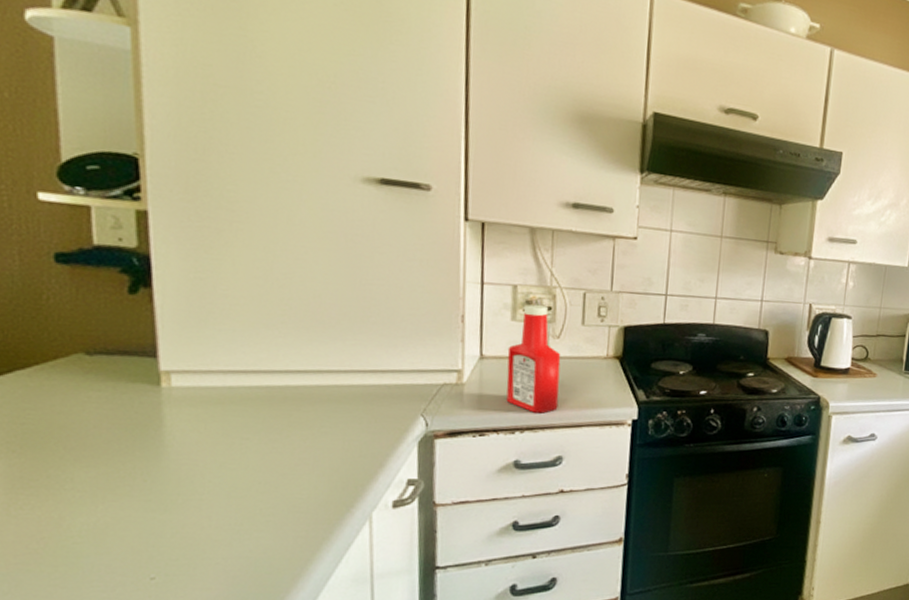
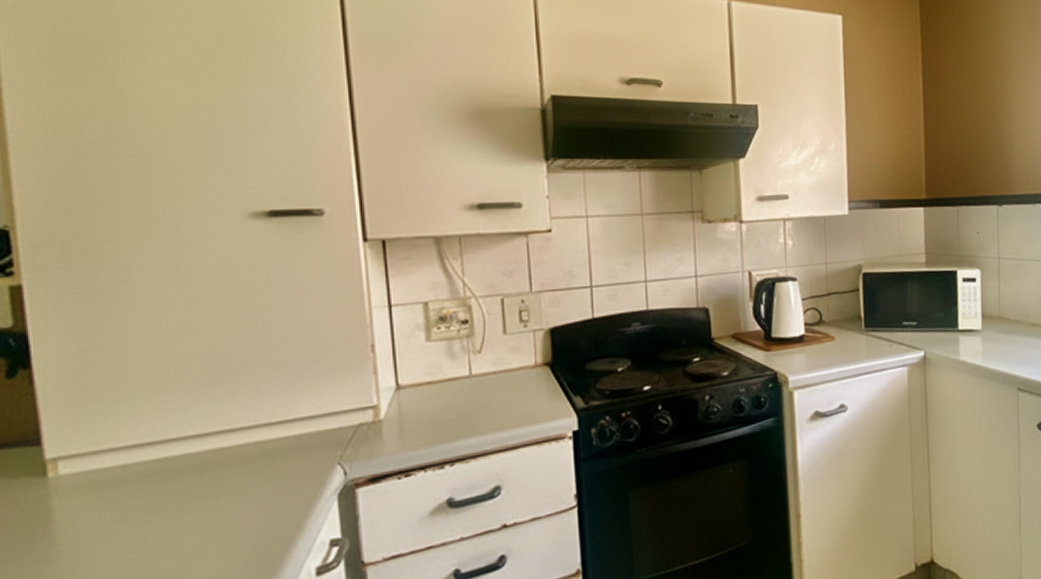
ketchup bottle: present [506,304,561,413] -> none [425,320,489,441]

